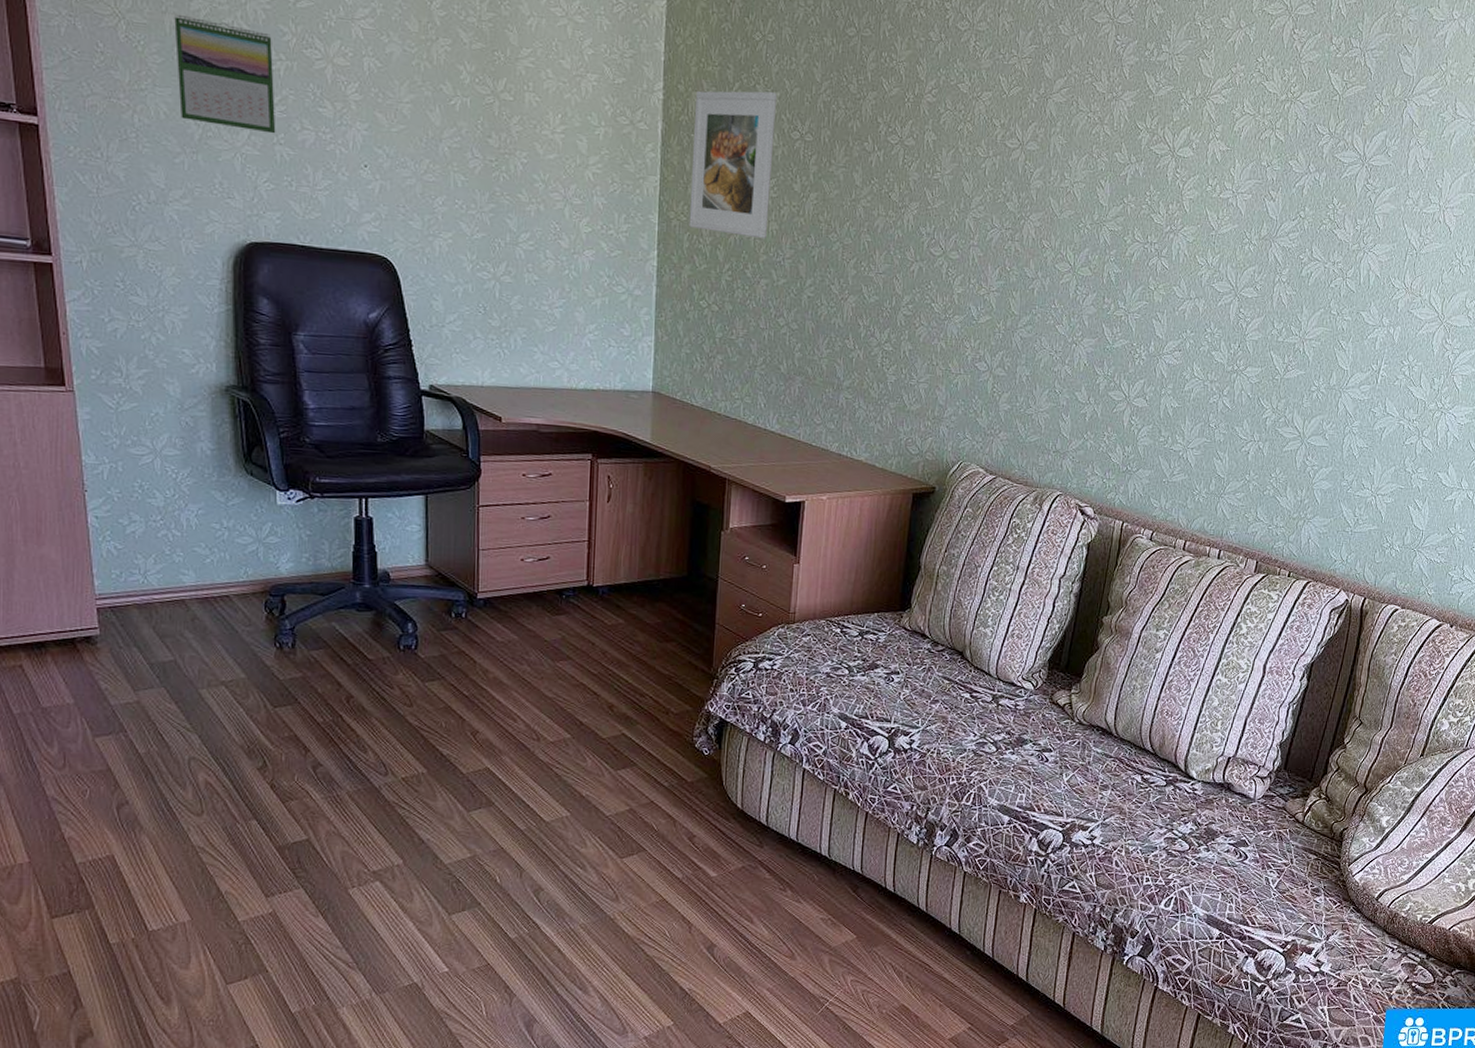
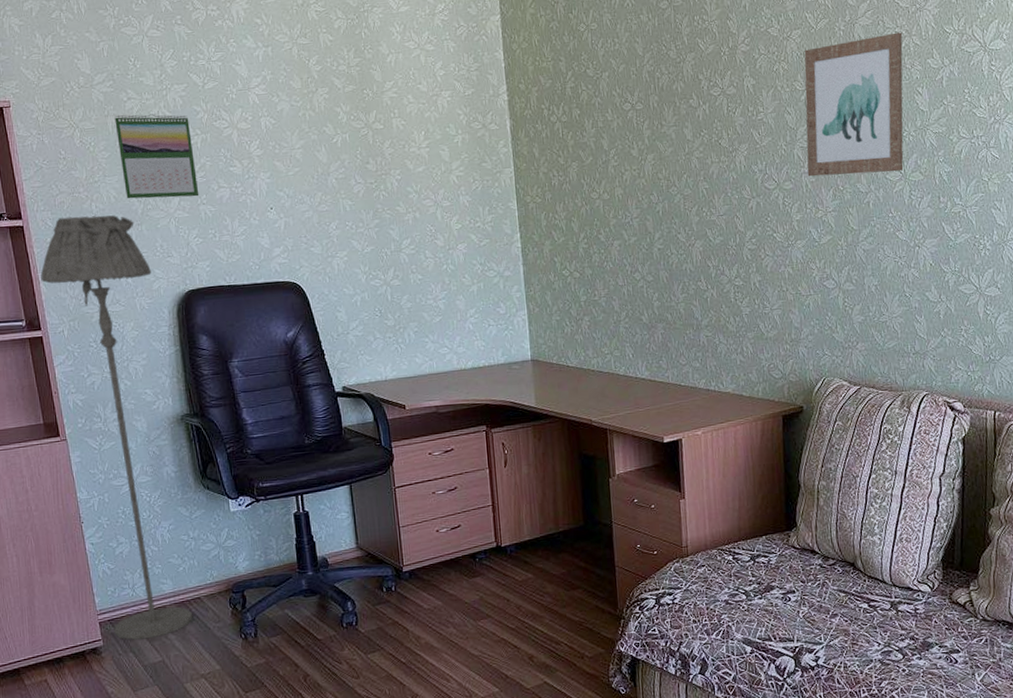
floor lamp: none [56,124,218,634] -> present [40,215,193,640]
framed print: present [689,90,778,239] -> none [536,73,614,207]
wall art: none [976,115,1095,263] -> present [804,32,904,177]

